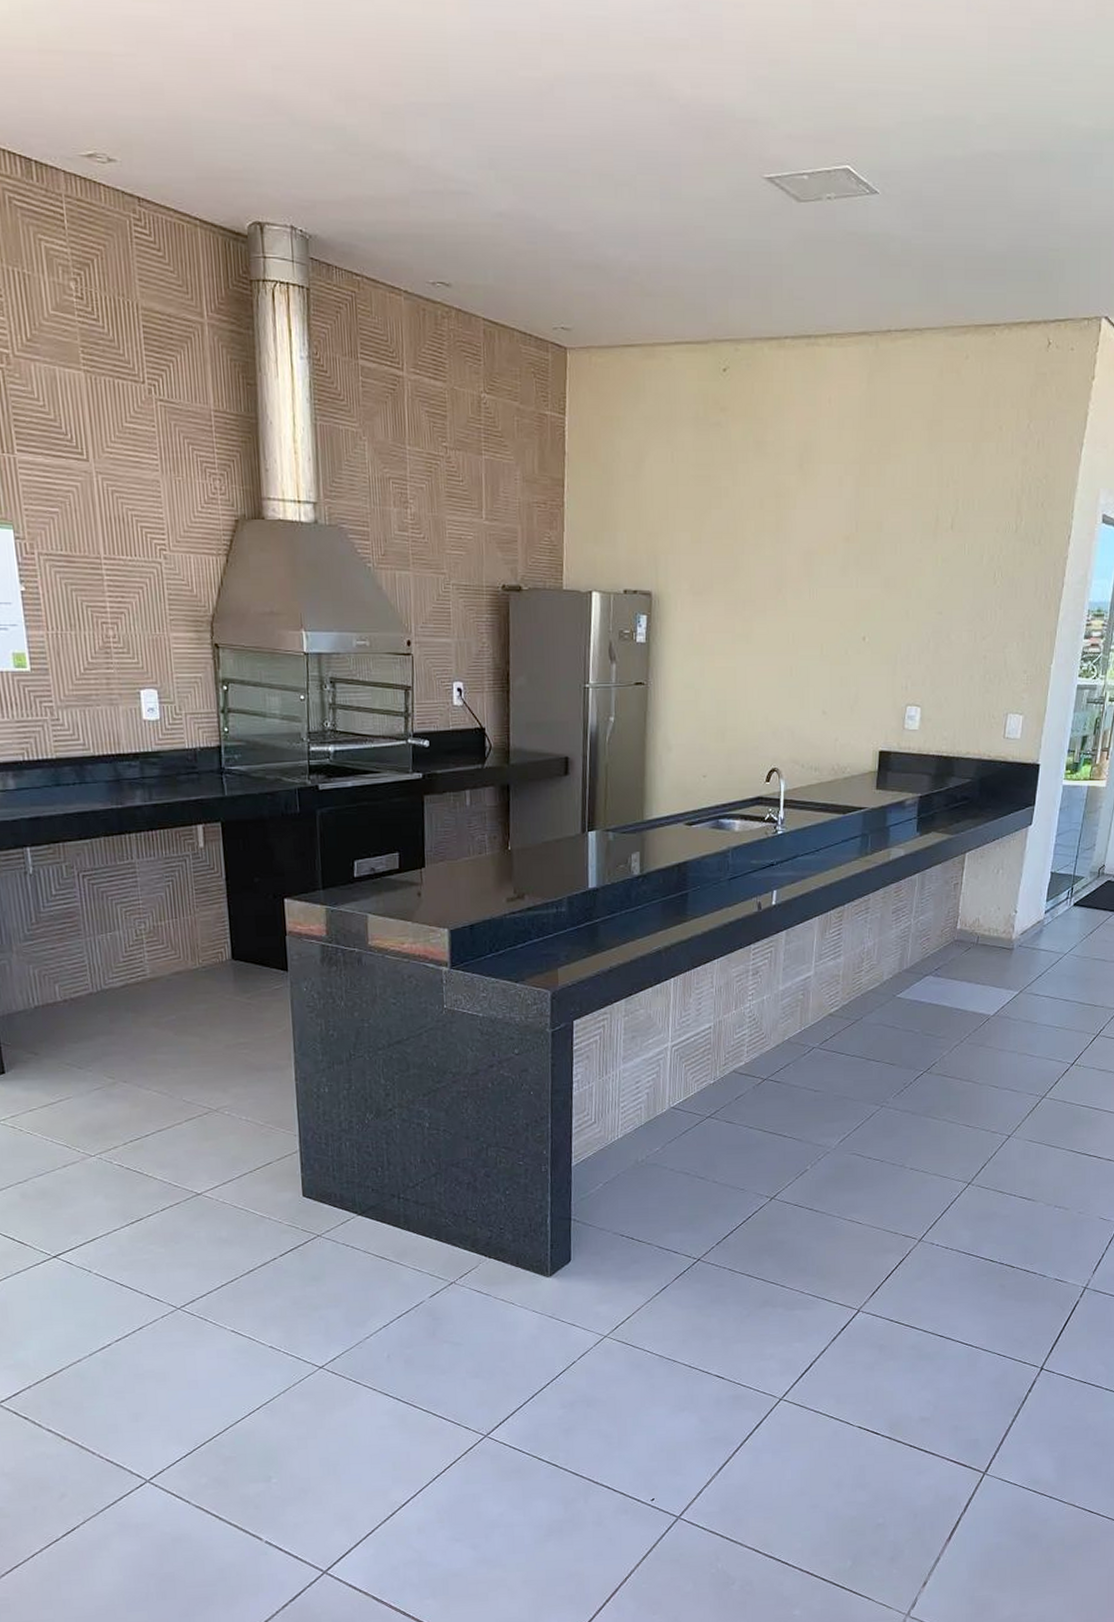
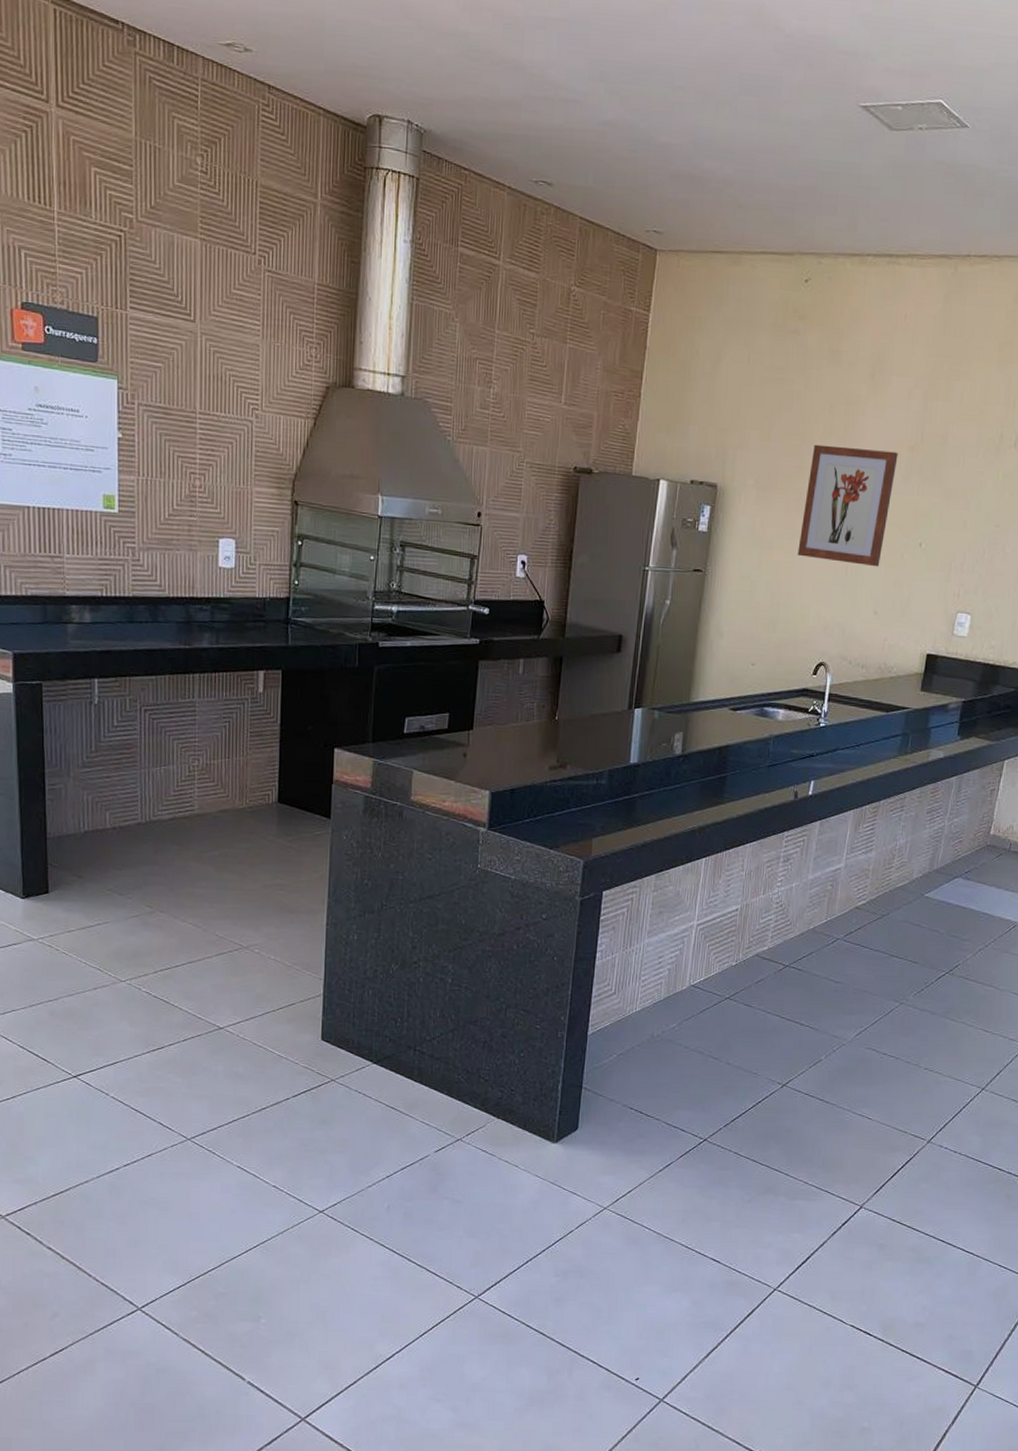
wall art: none [740,542,834,666] -> present [797,444,898,567]

